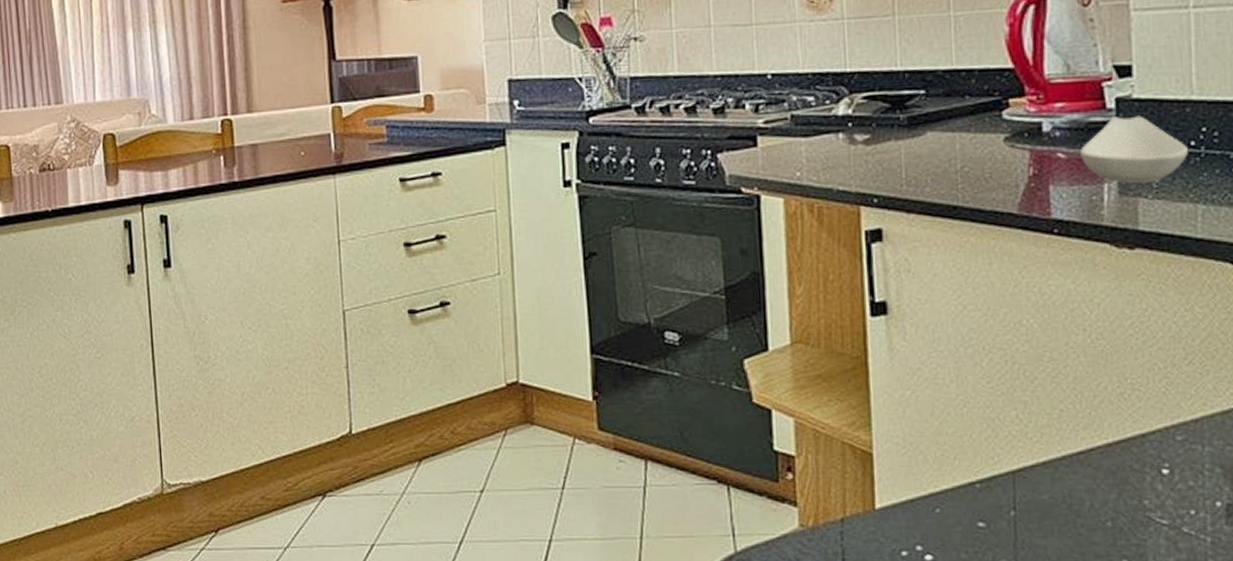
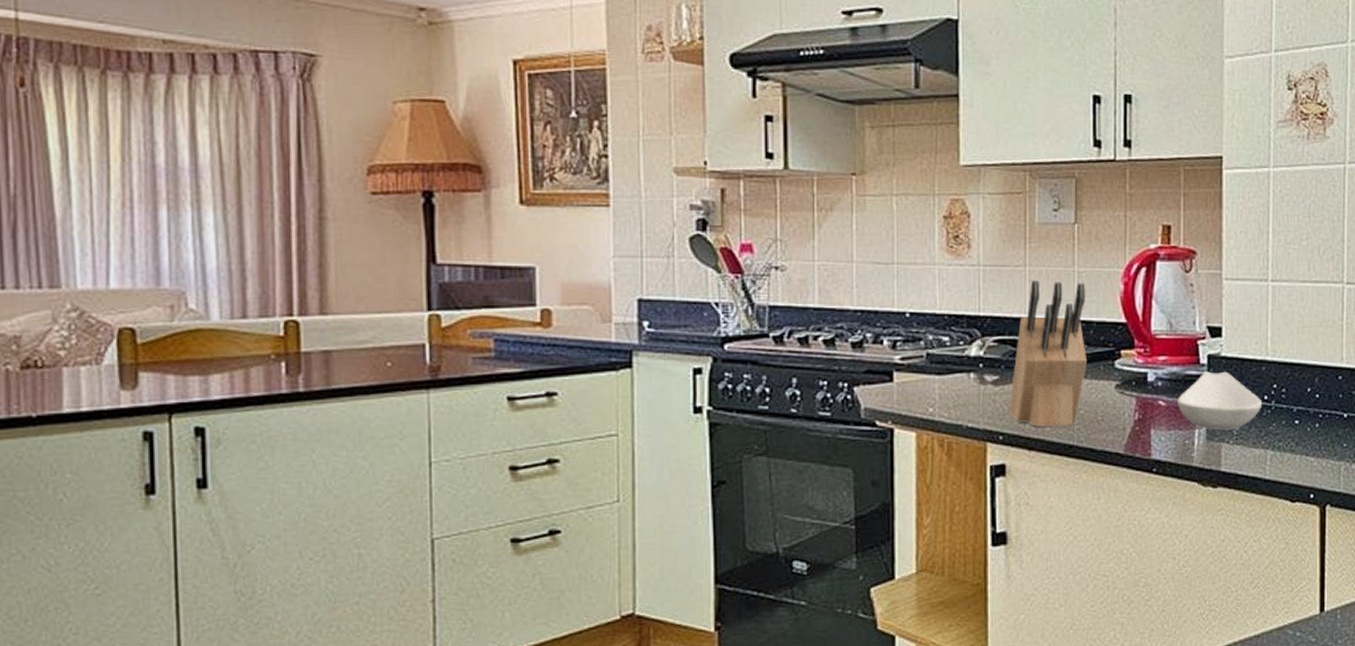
knife block: none [883,27,969,188] -> present [1009,280,1087,427]

